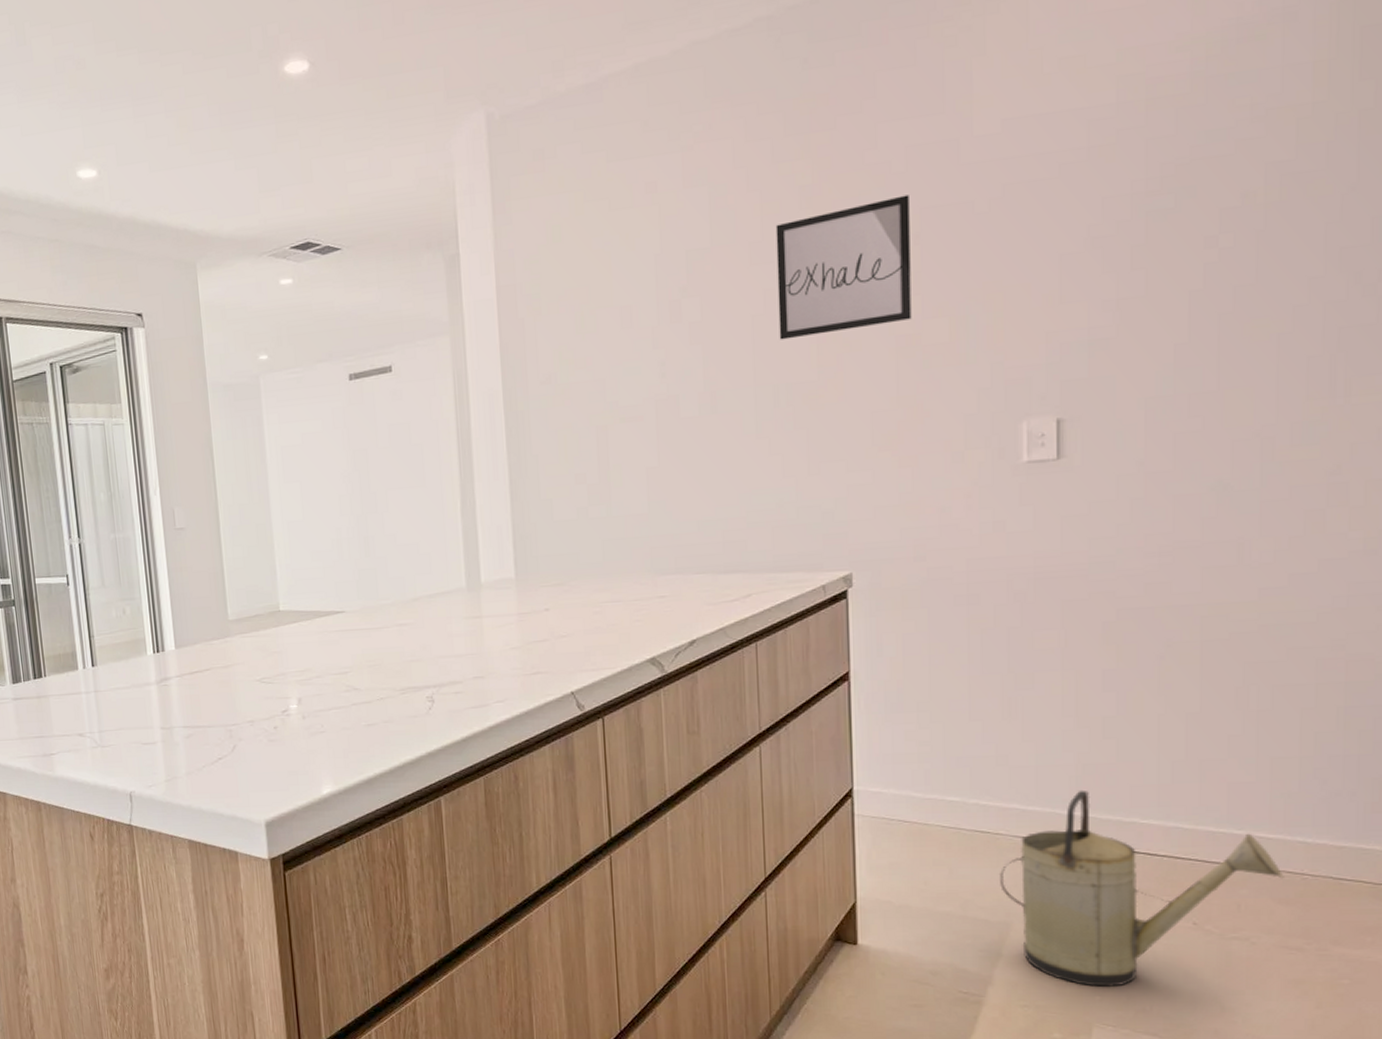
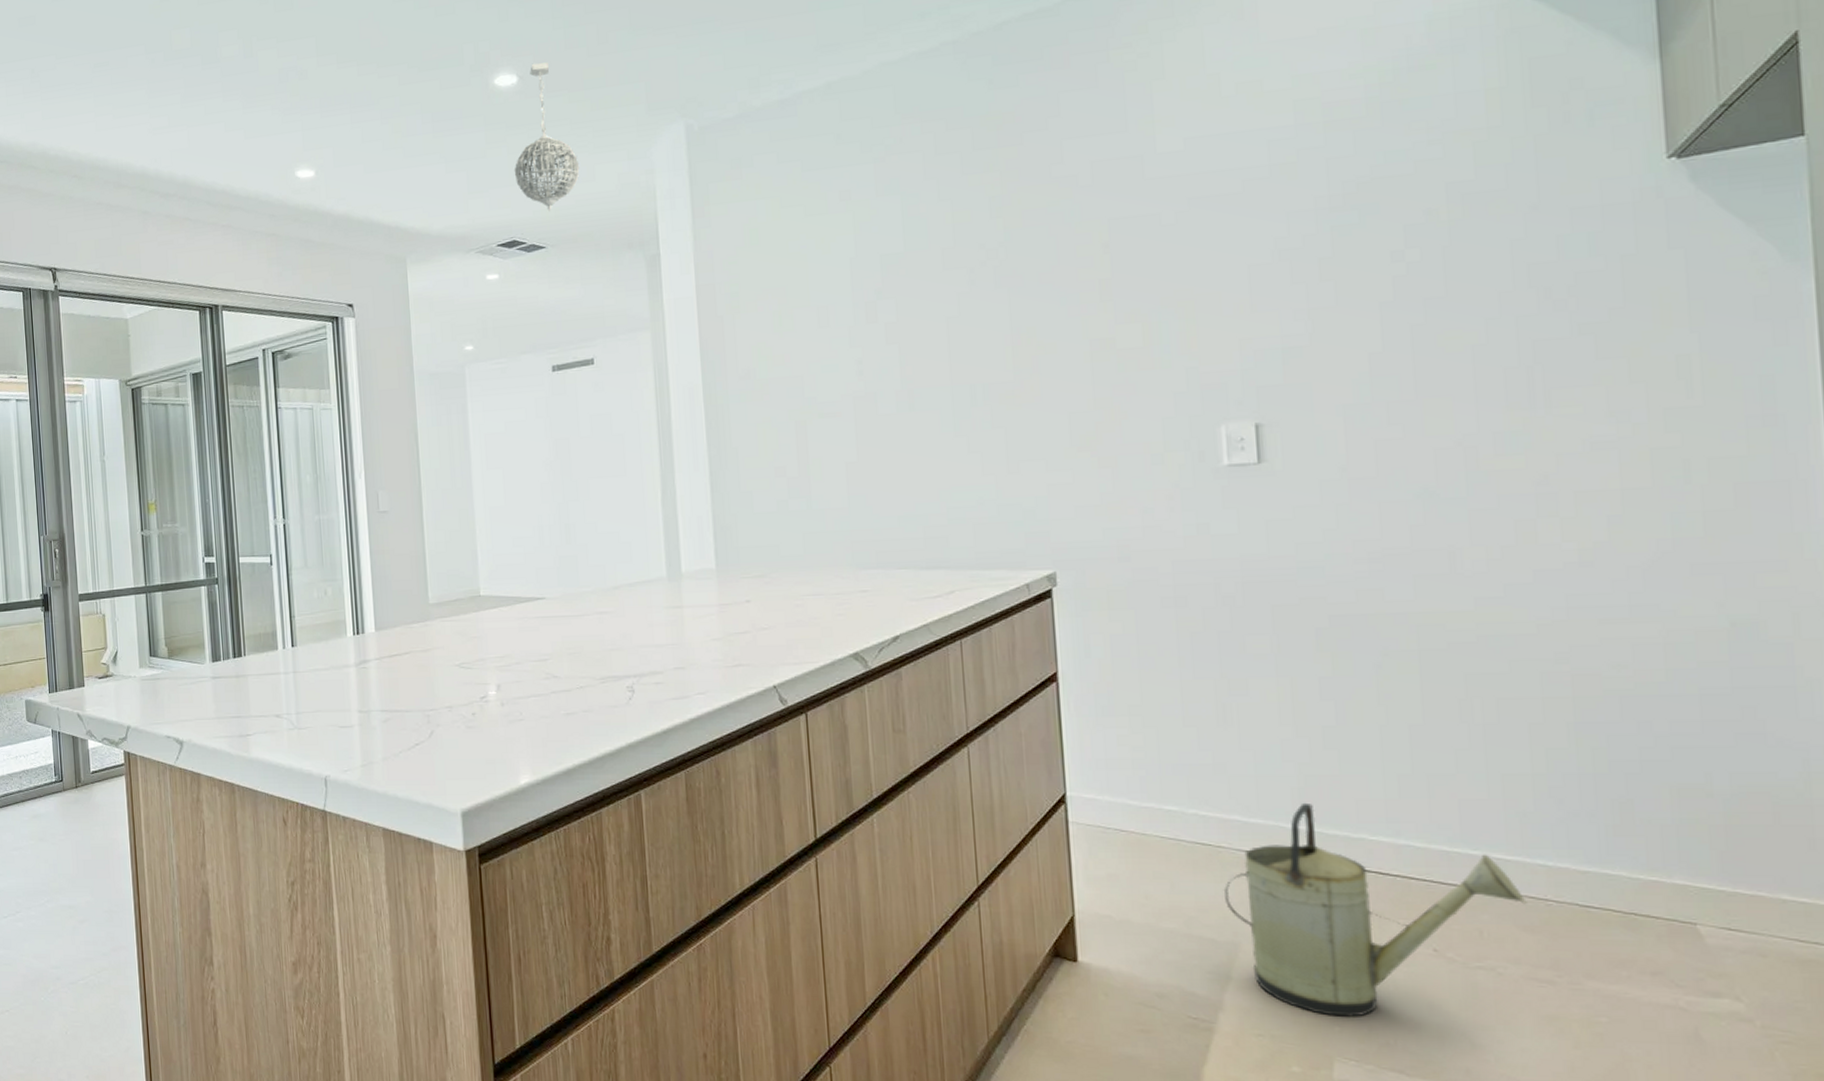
pendant light: none [306,46,376,210] -> present [514,62,580,211]
wall art: present [775,194,912,340] -> none [967,206,1105,342]

